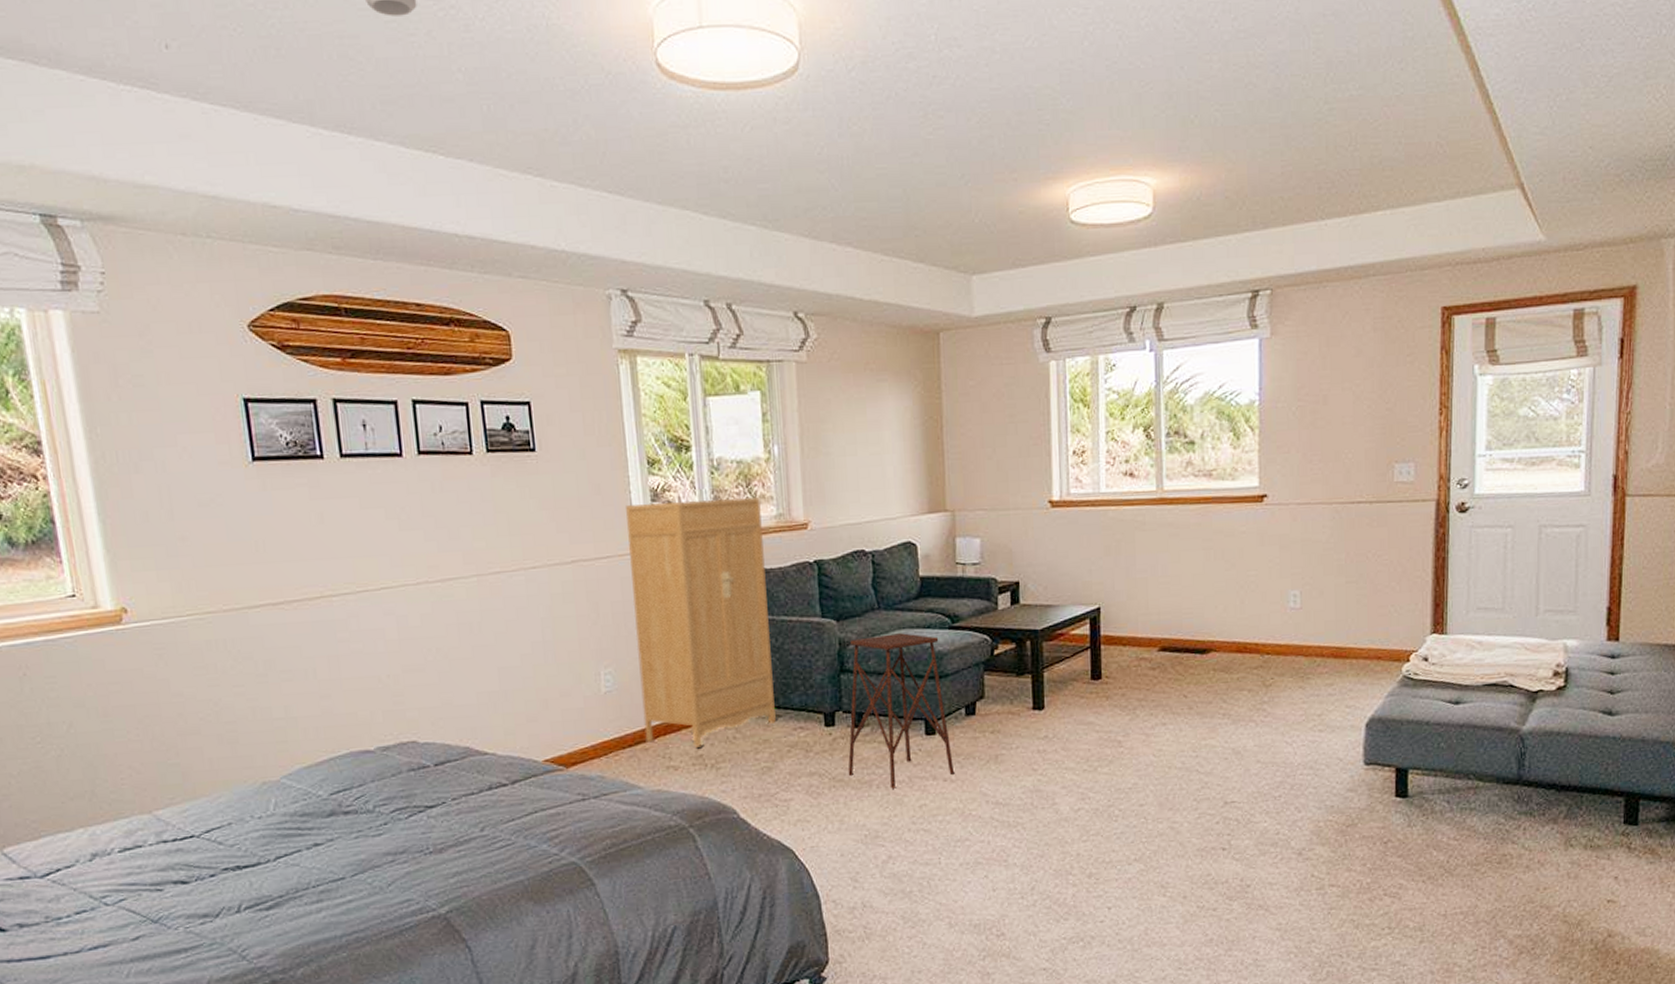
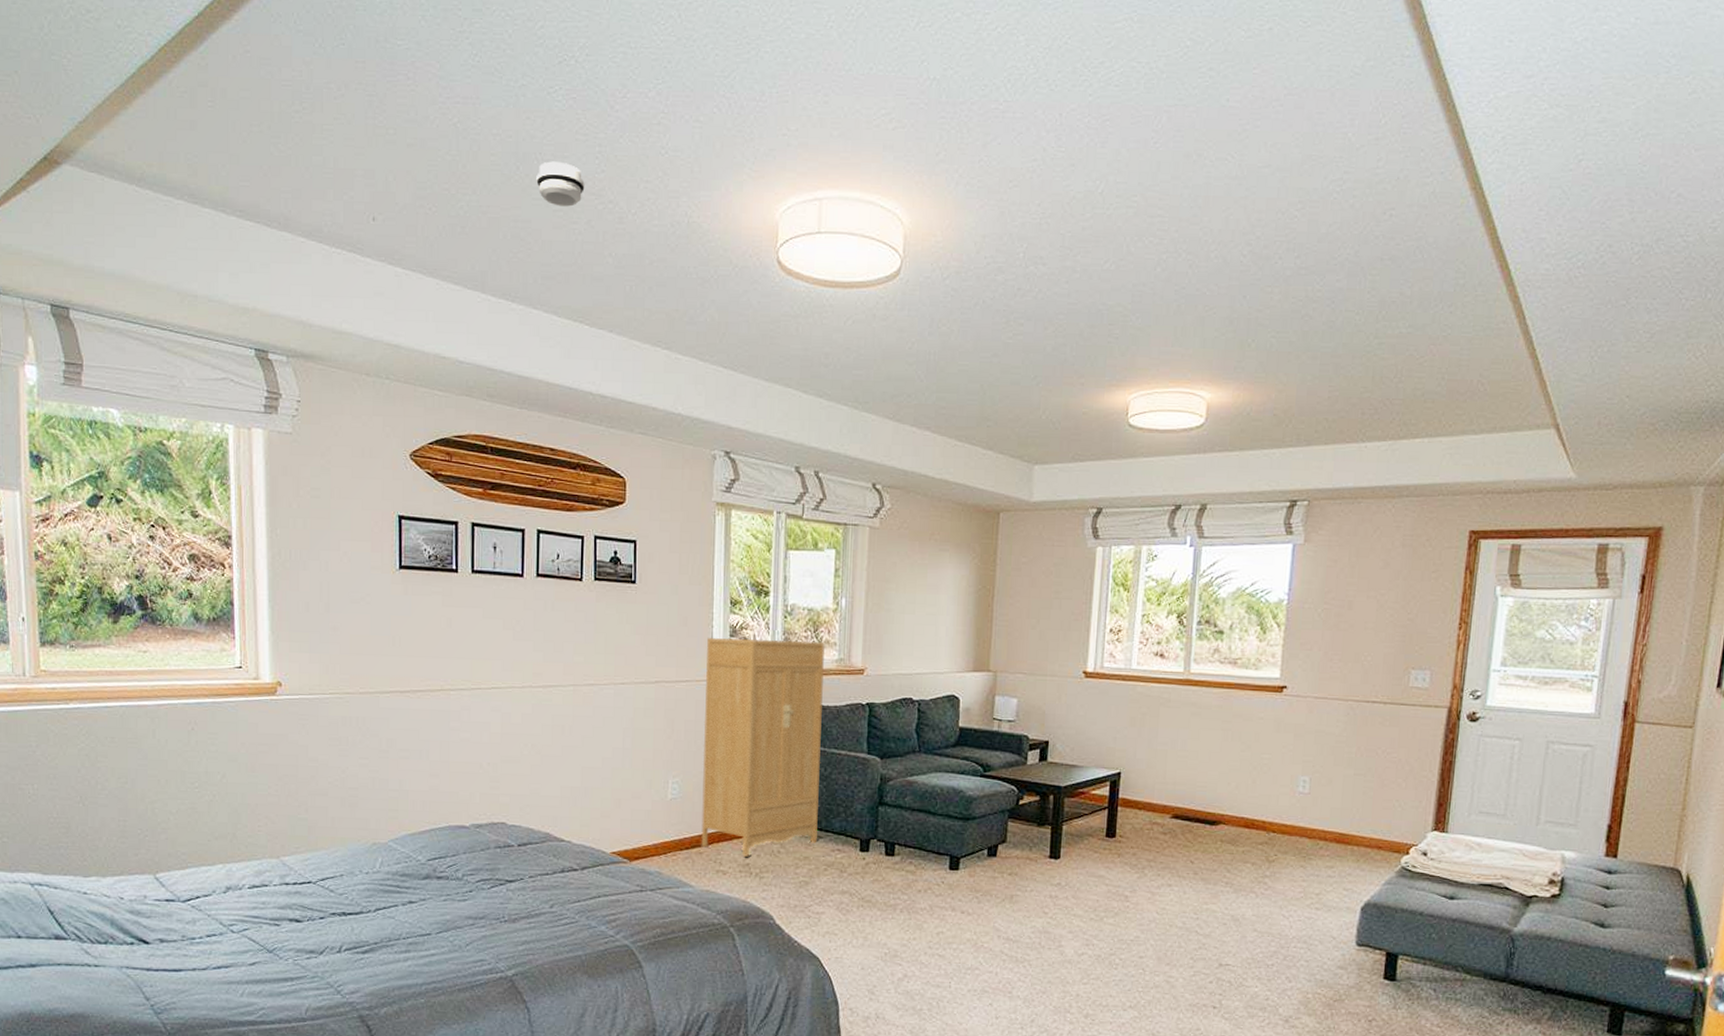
side table: present [848,633,955,789] -> none [876,775,972,914]

